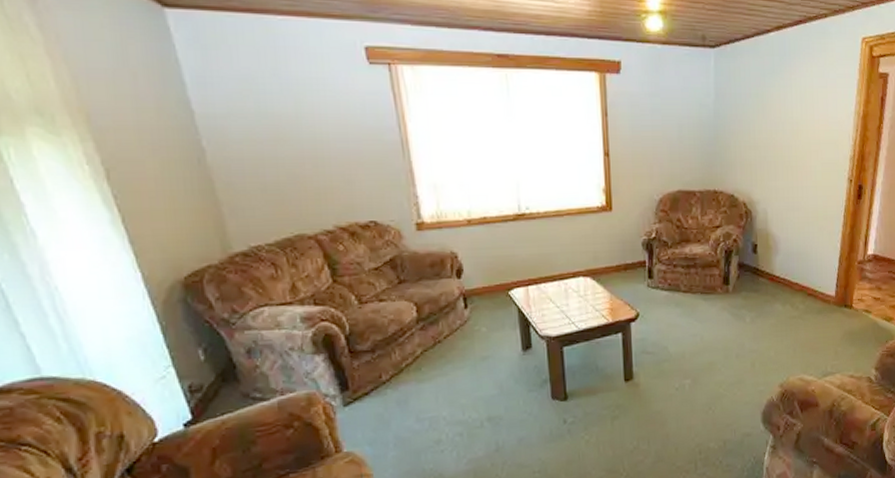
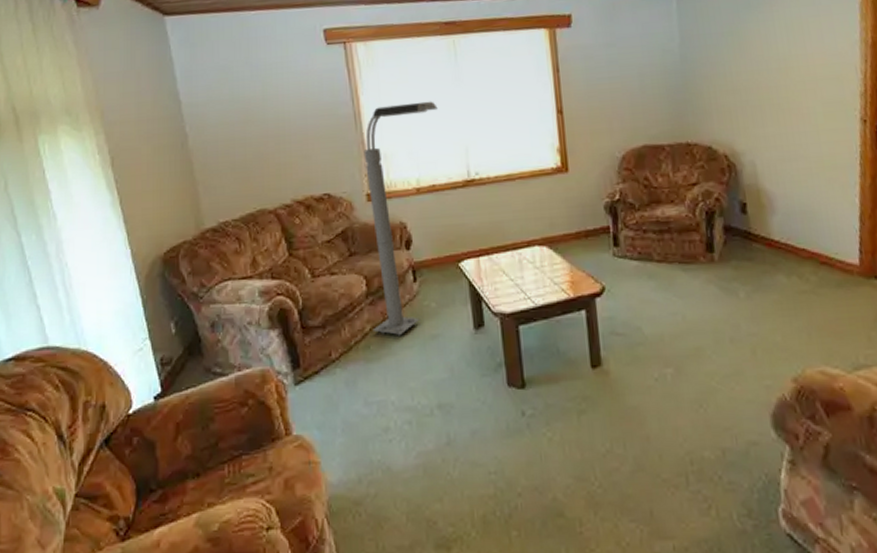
floor lamp: none [412,134,489,359] -> present [363,101,438,336]

